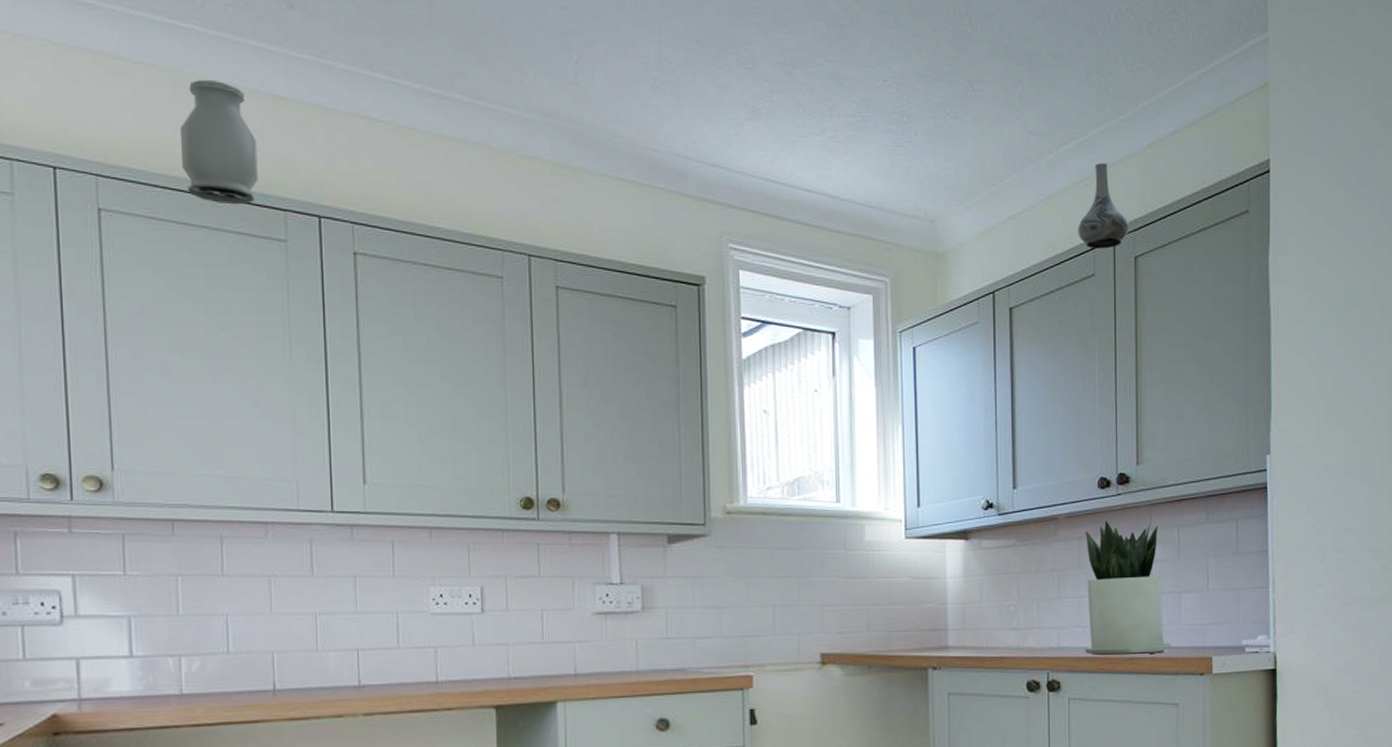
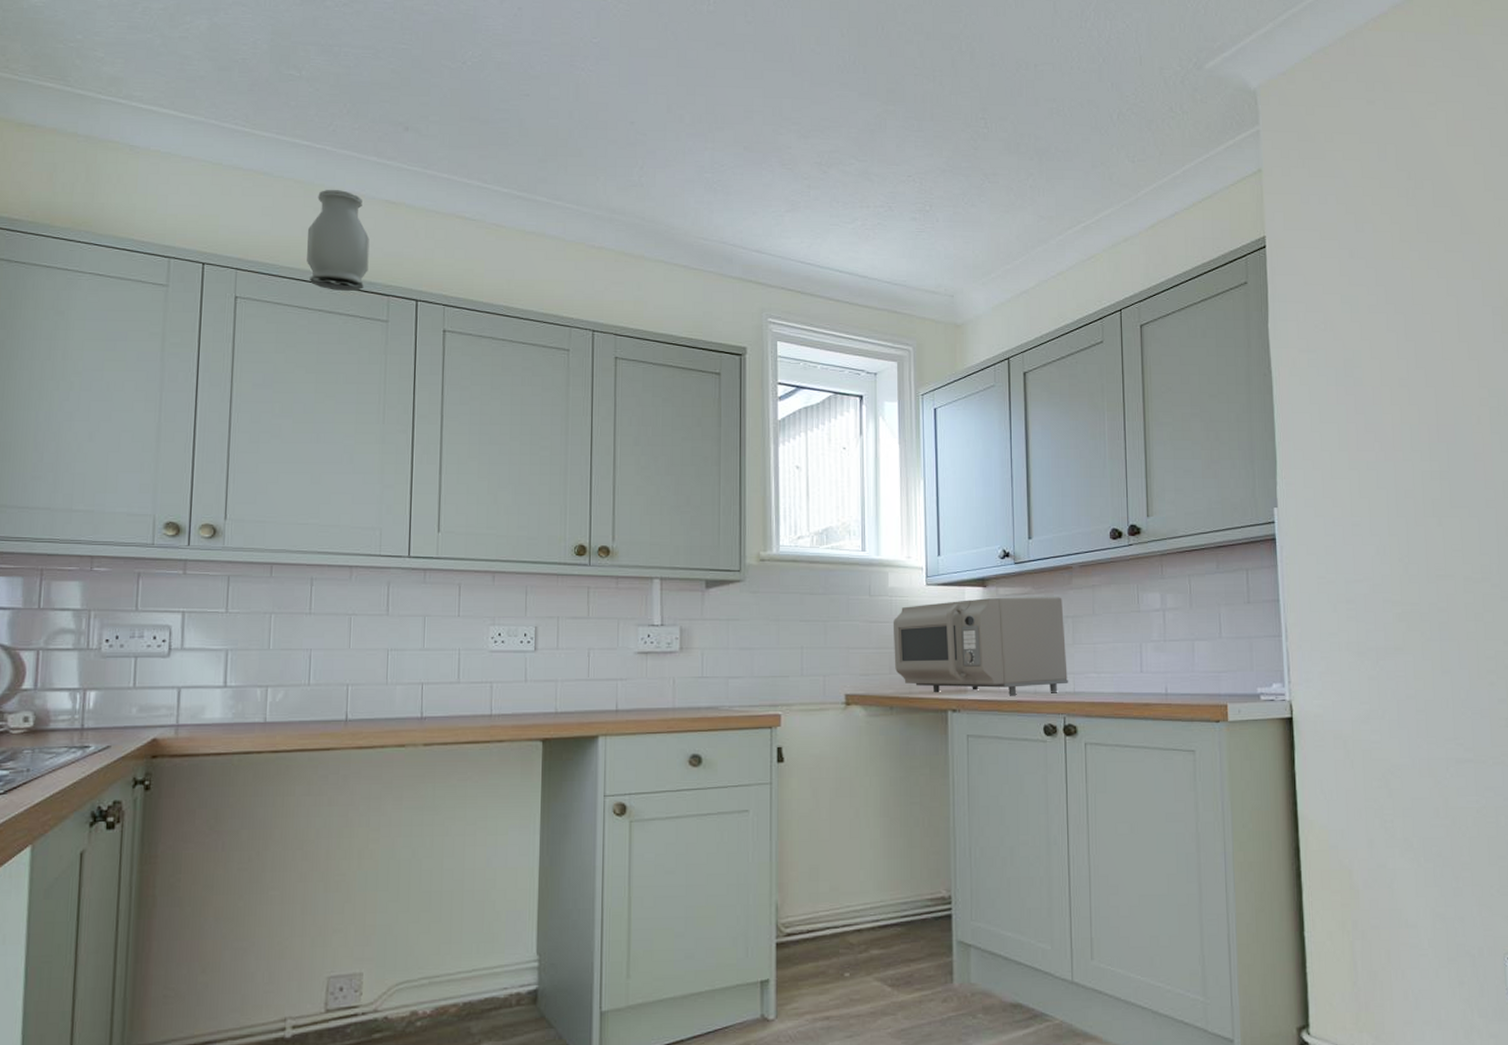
microwave: none [870,549,1053,651] -> present [892,597,1069,695]
decorative vase: present [1078,163,1130,249] -> none [1086,242,1135,318]
planter: present [1083,521,1173,656] -> none [1098,570,1188,701]

